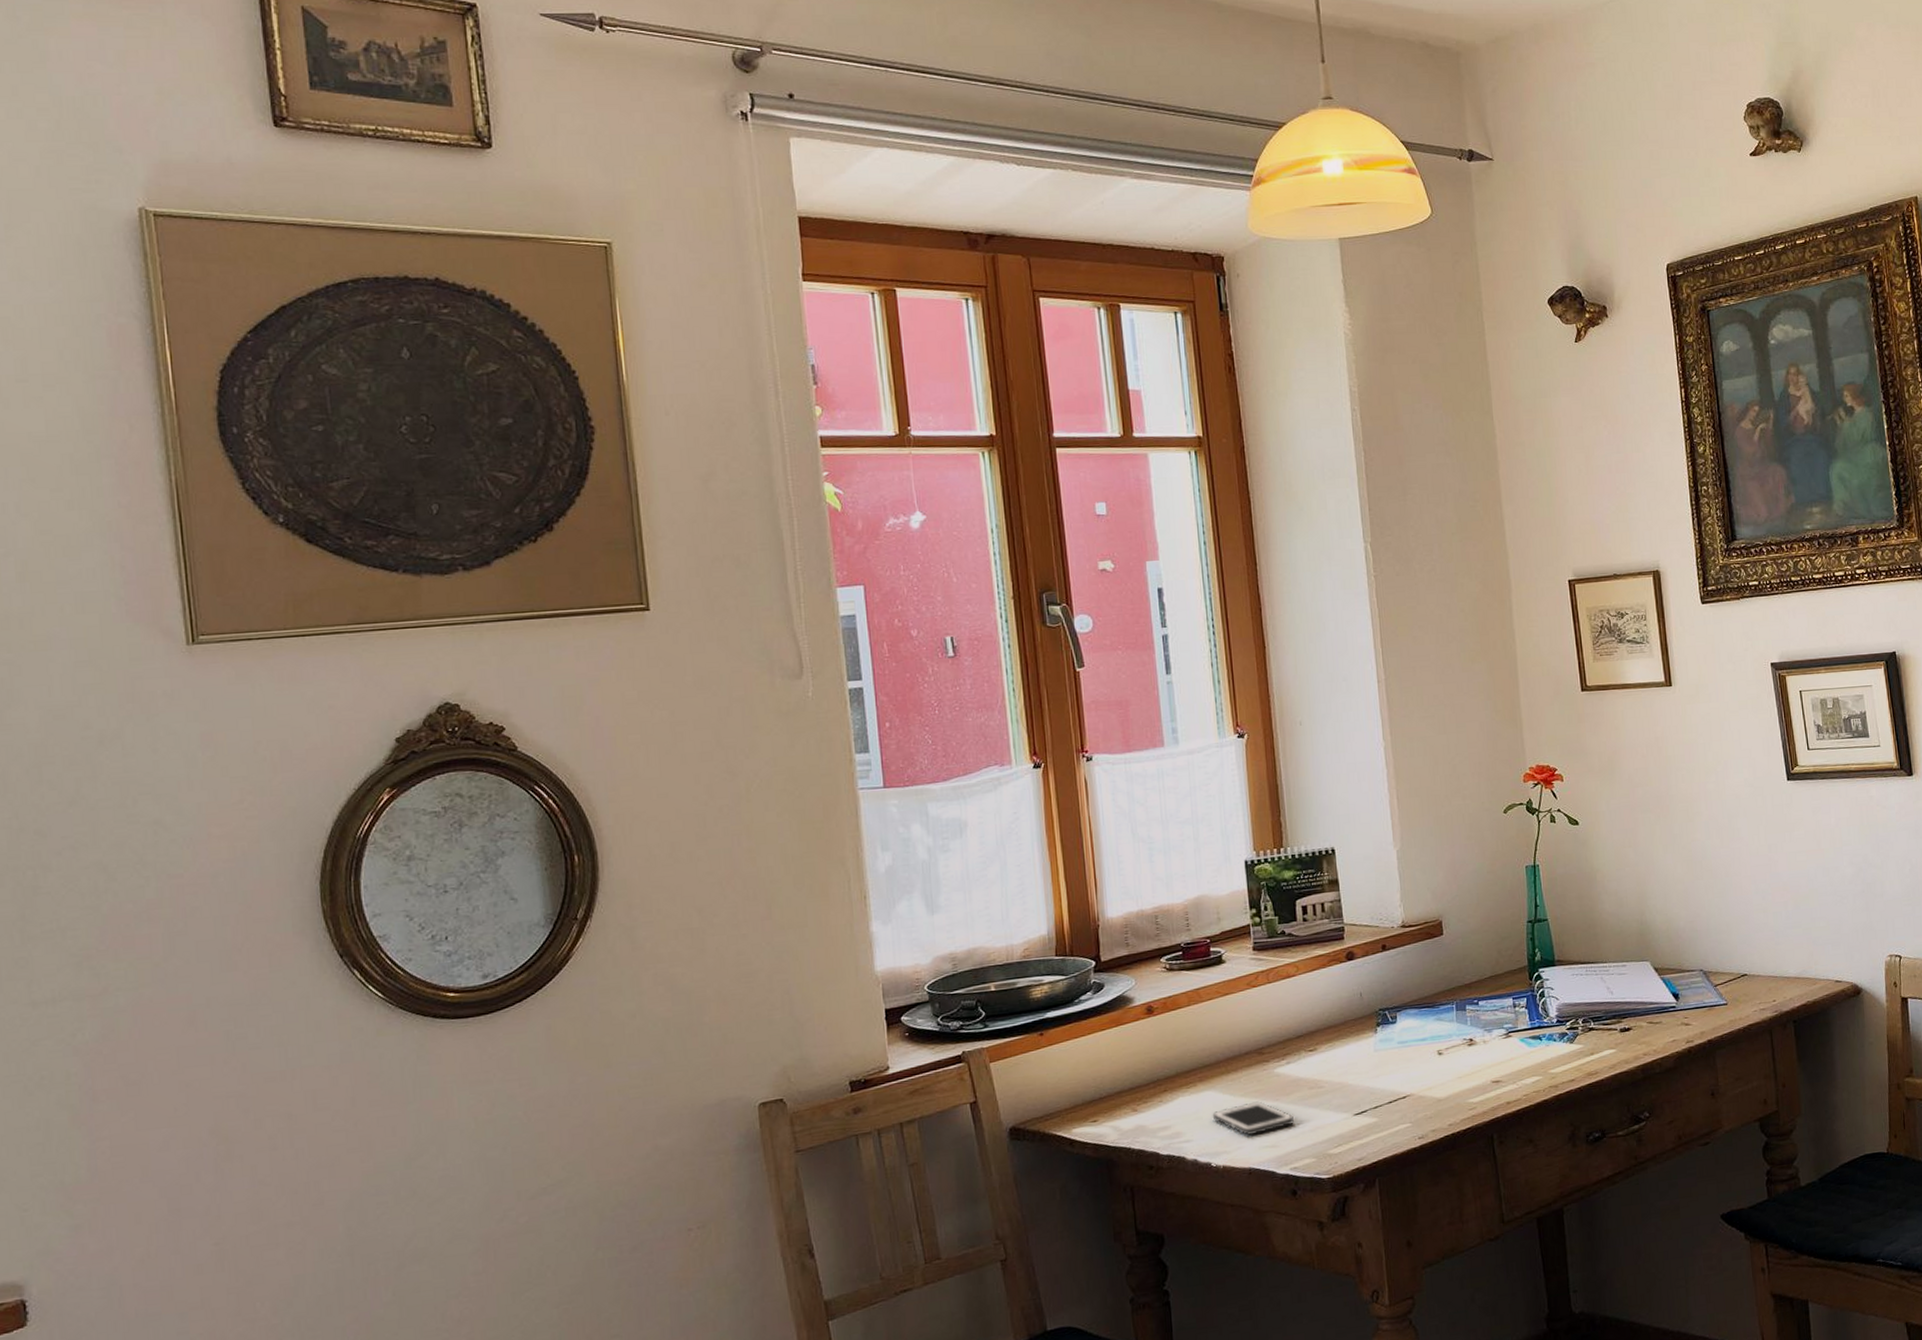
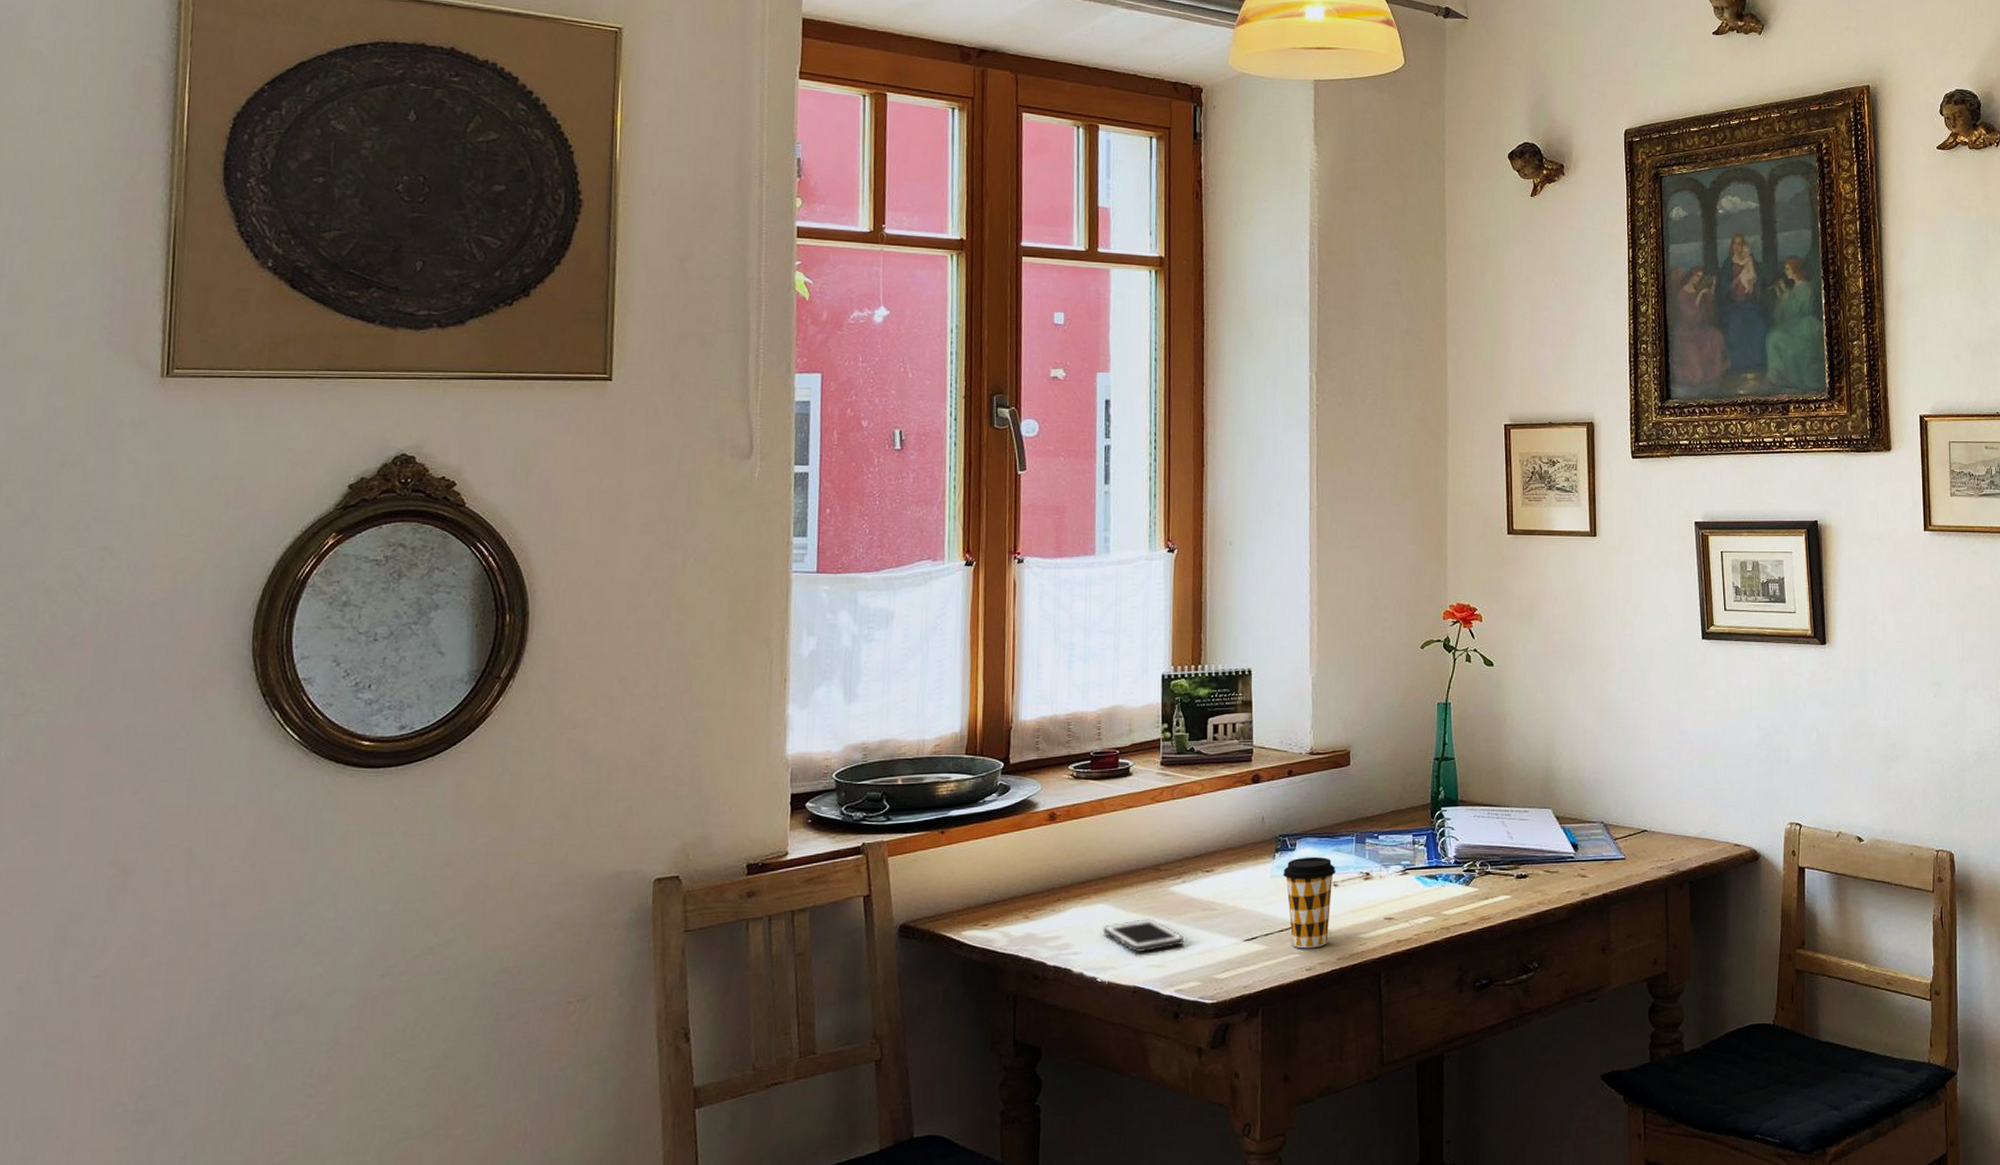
coffee cup: none [1386,1027,1440,1118] -> present [1283,856,1336,949]

